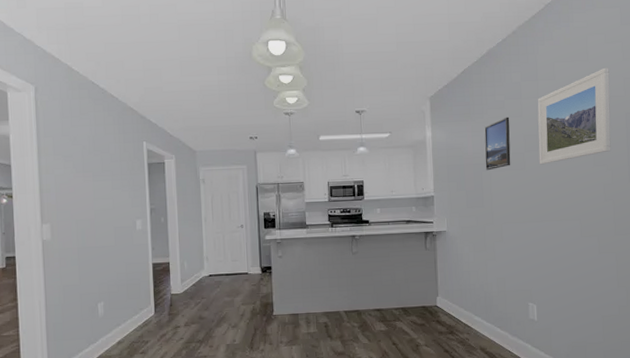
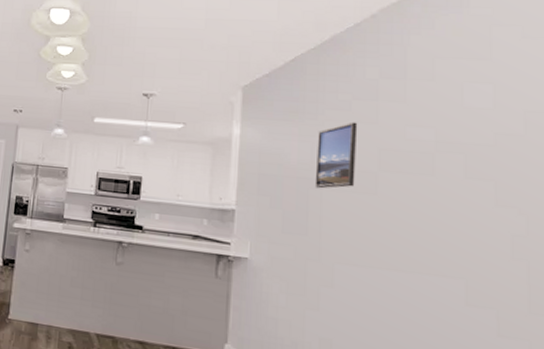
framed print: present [537,67,611,165] -> none [401,71,529,193]

